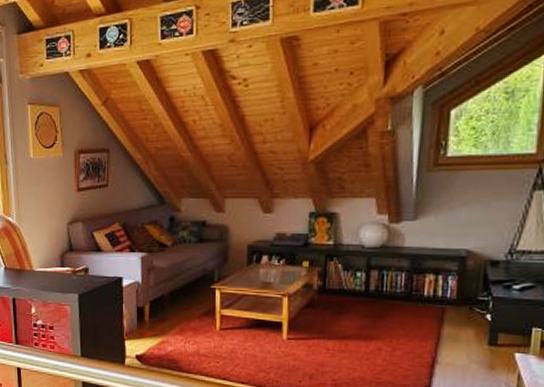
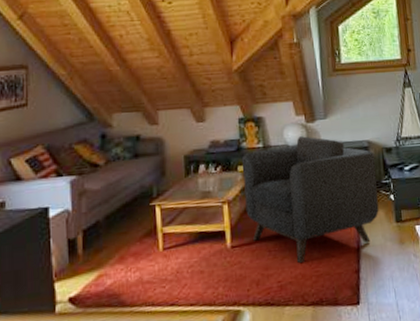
armchair: none [307,237,474,368] -> present [242,136,379,264]

